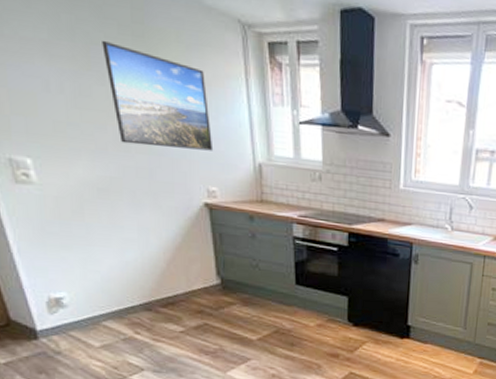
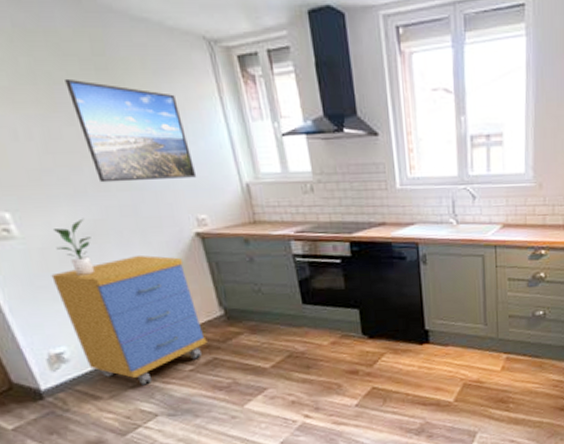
storage cabinet: none [62,216,201,340] -> present [51,255,207,386]
potted plant: none [69,173,105,228] -> present [52,218,94,275]

